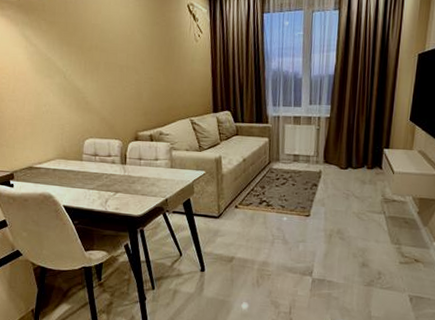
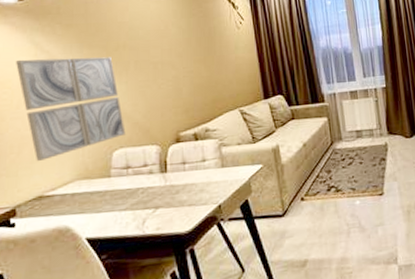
wall art: none [11,50,95,139] -> present [16,57,126,161]

